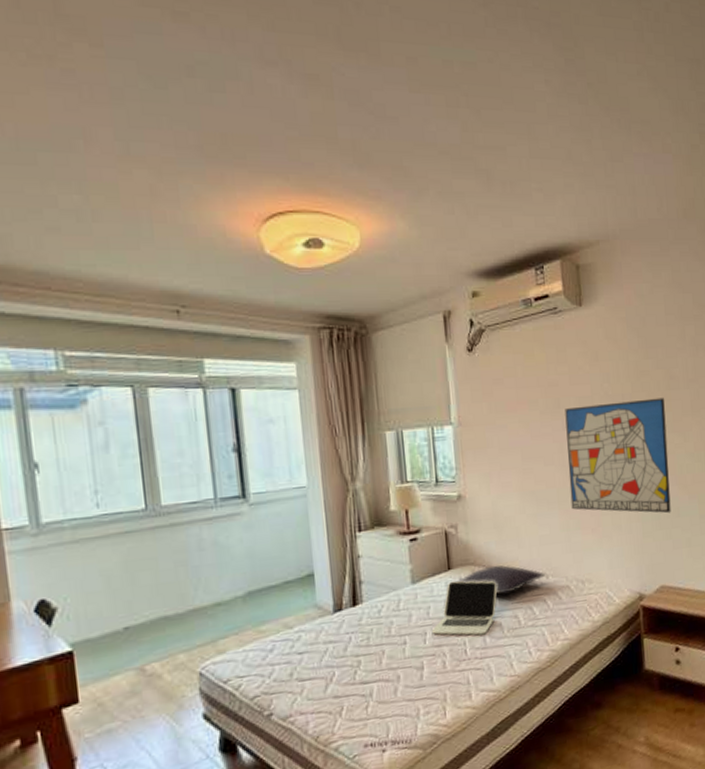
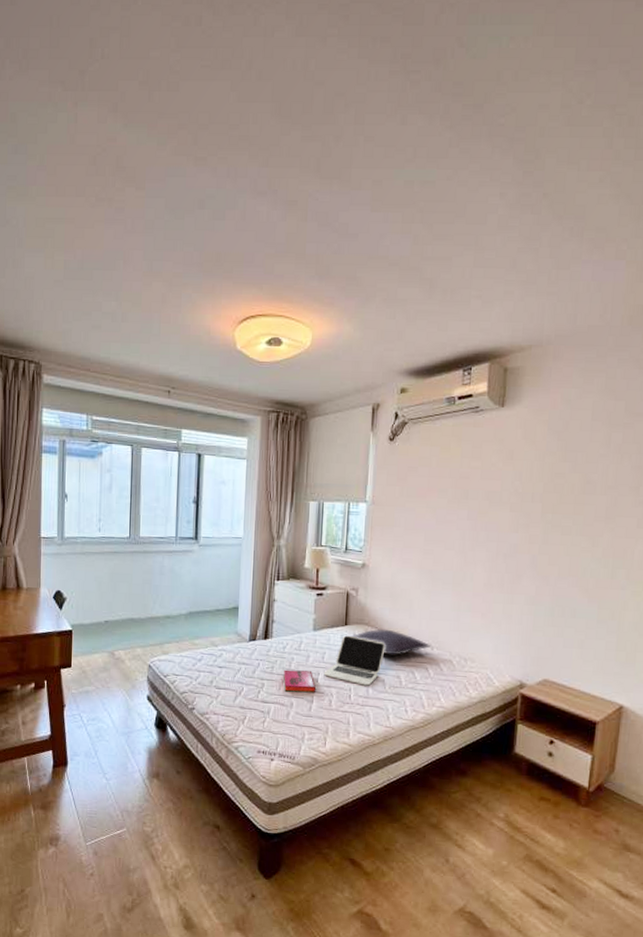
hardback book: none [383,632,426,664] -> present [283,669,317,693]
wall art: present [565,398,671,514] -> none [465,500,577,613]

